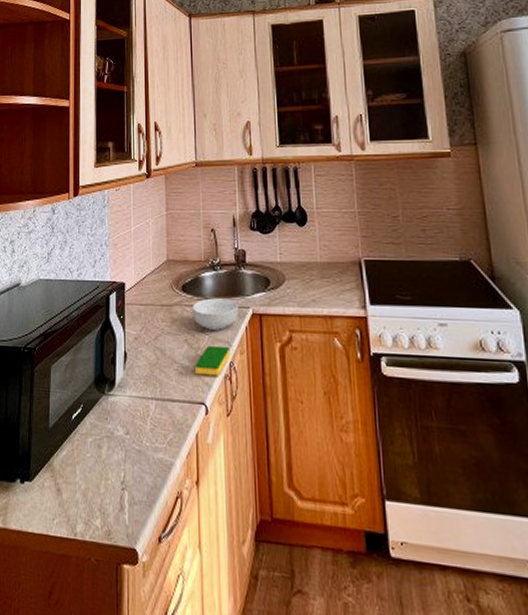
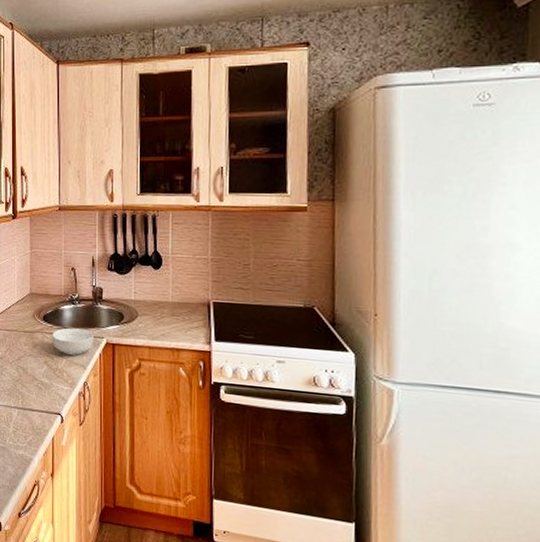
dish sponge: present [194,345,231,376] -> none [52,367,85,393]

